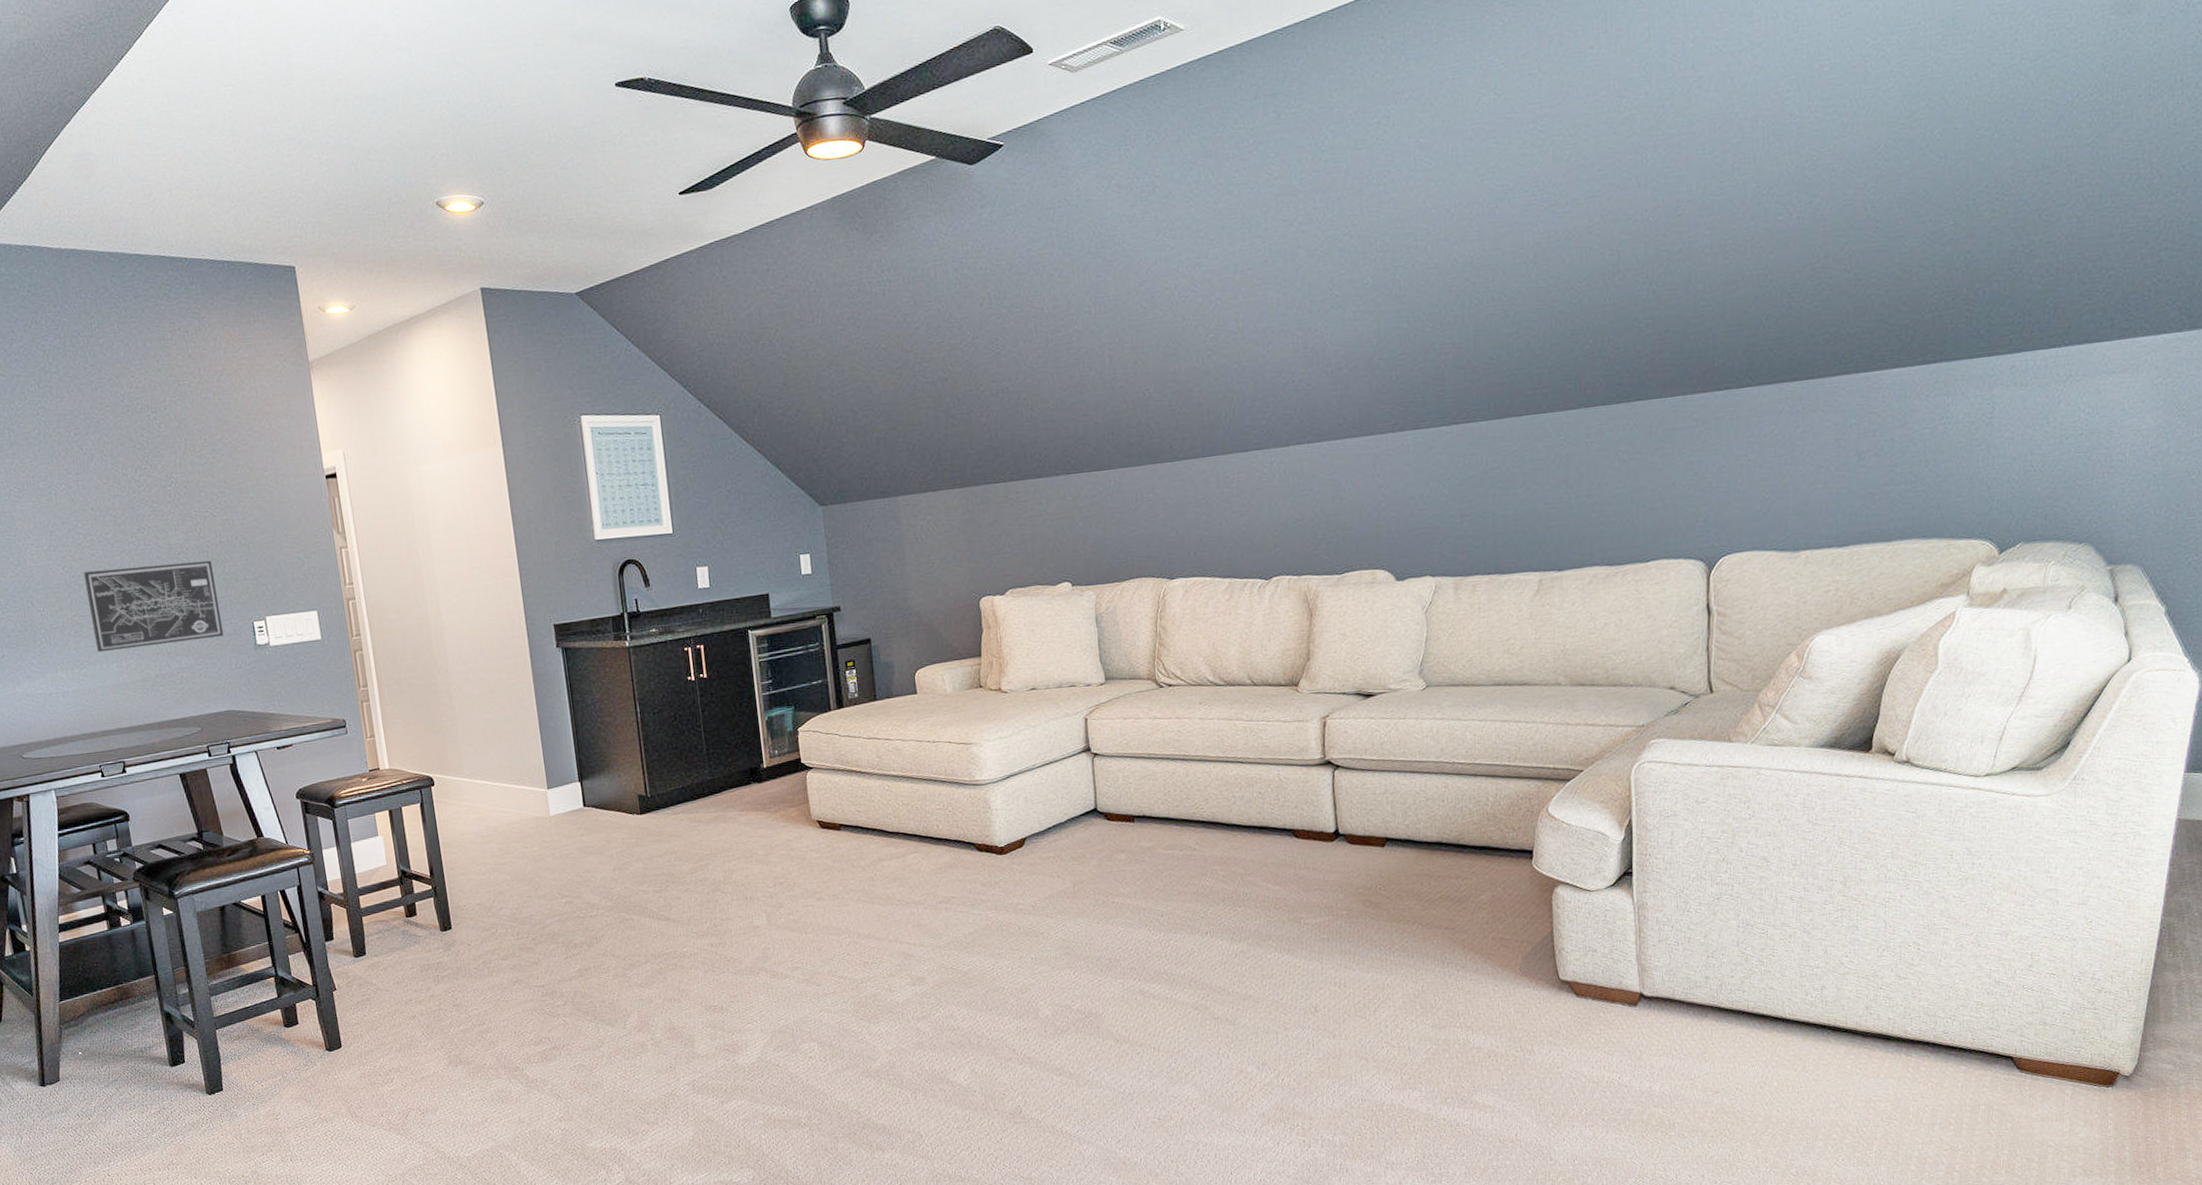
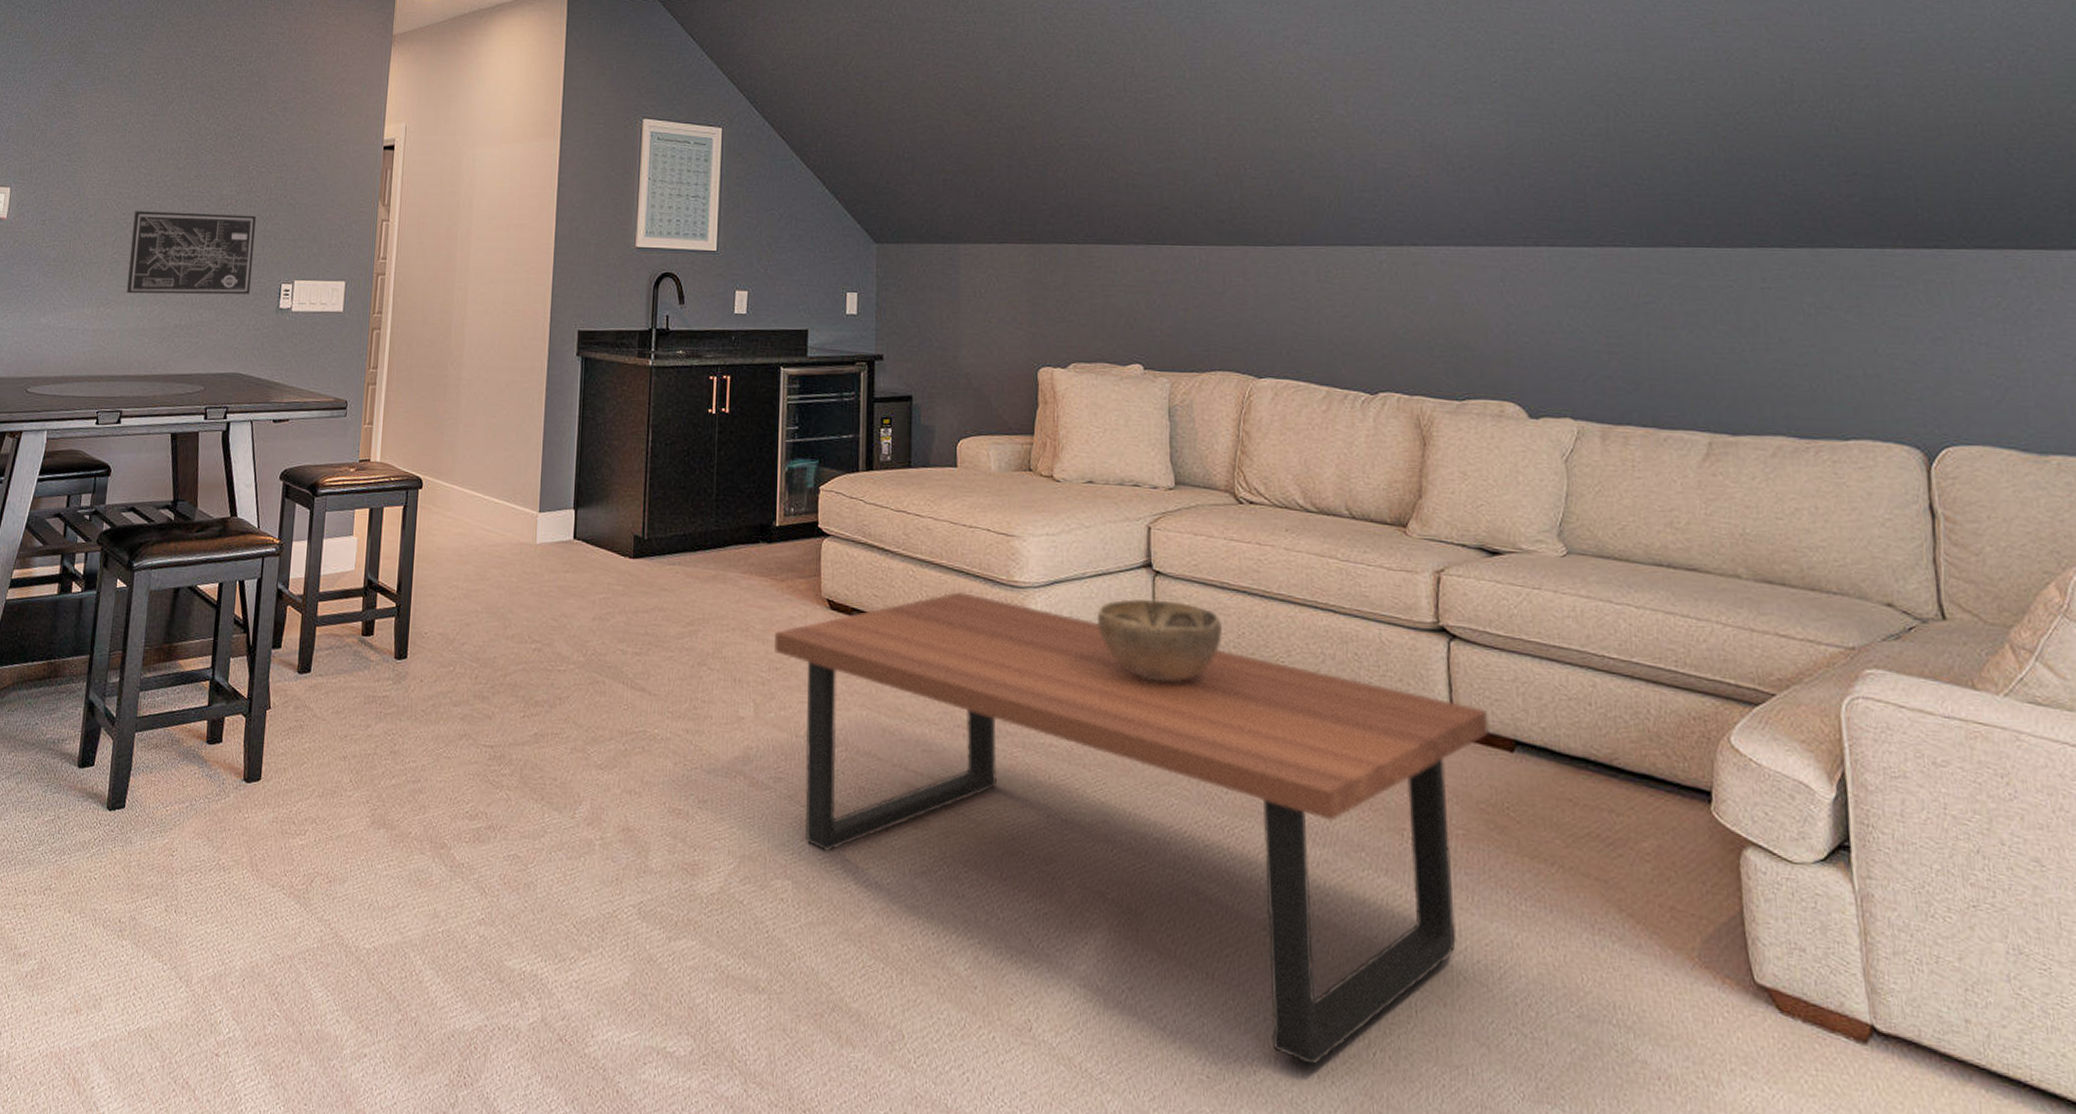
coffee table: none [776,796,1365,1096] -> present [775,592,1489,1065]
decorative bowl: none [1047,774,1152,841] -> present [1096,598,1222,683]

